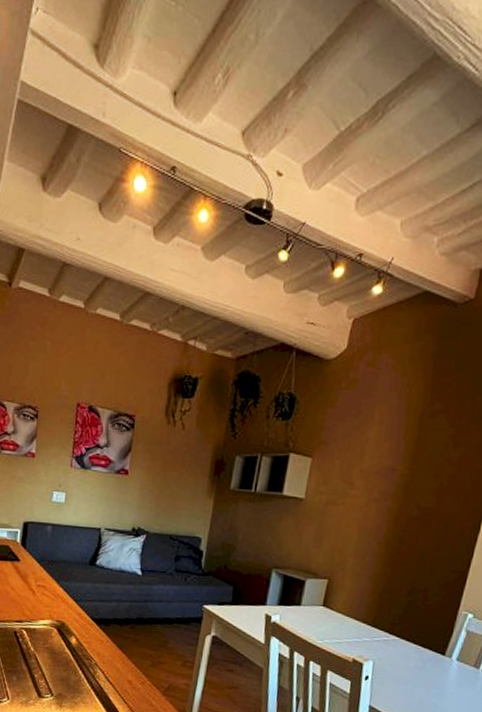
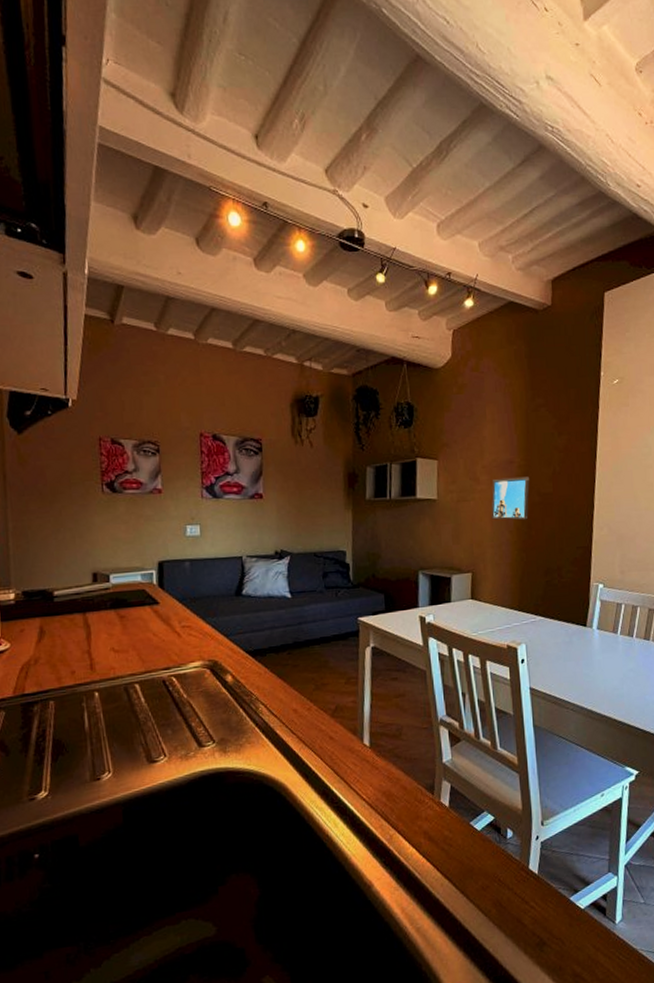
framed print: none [360,485,410,534] -> present [491,476,530,520]

